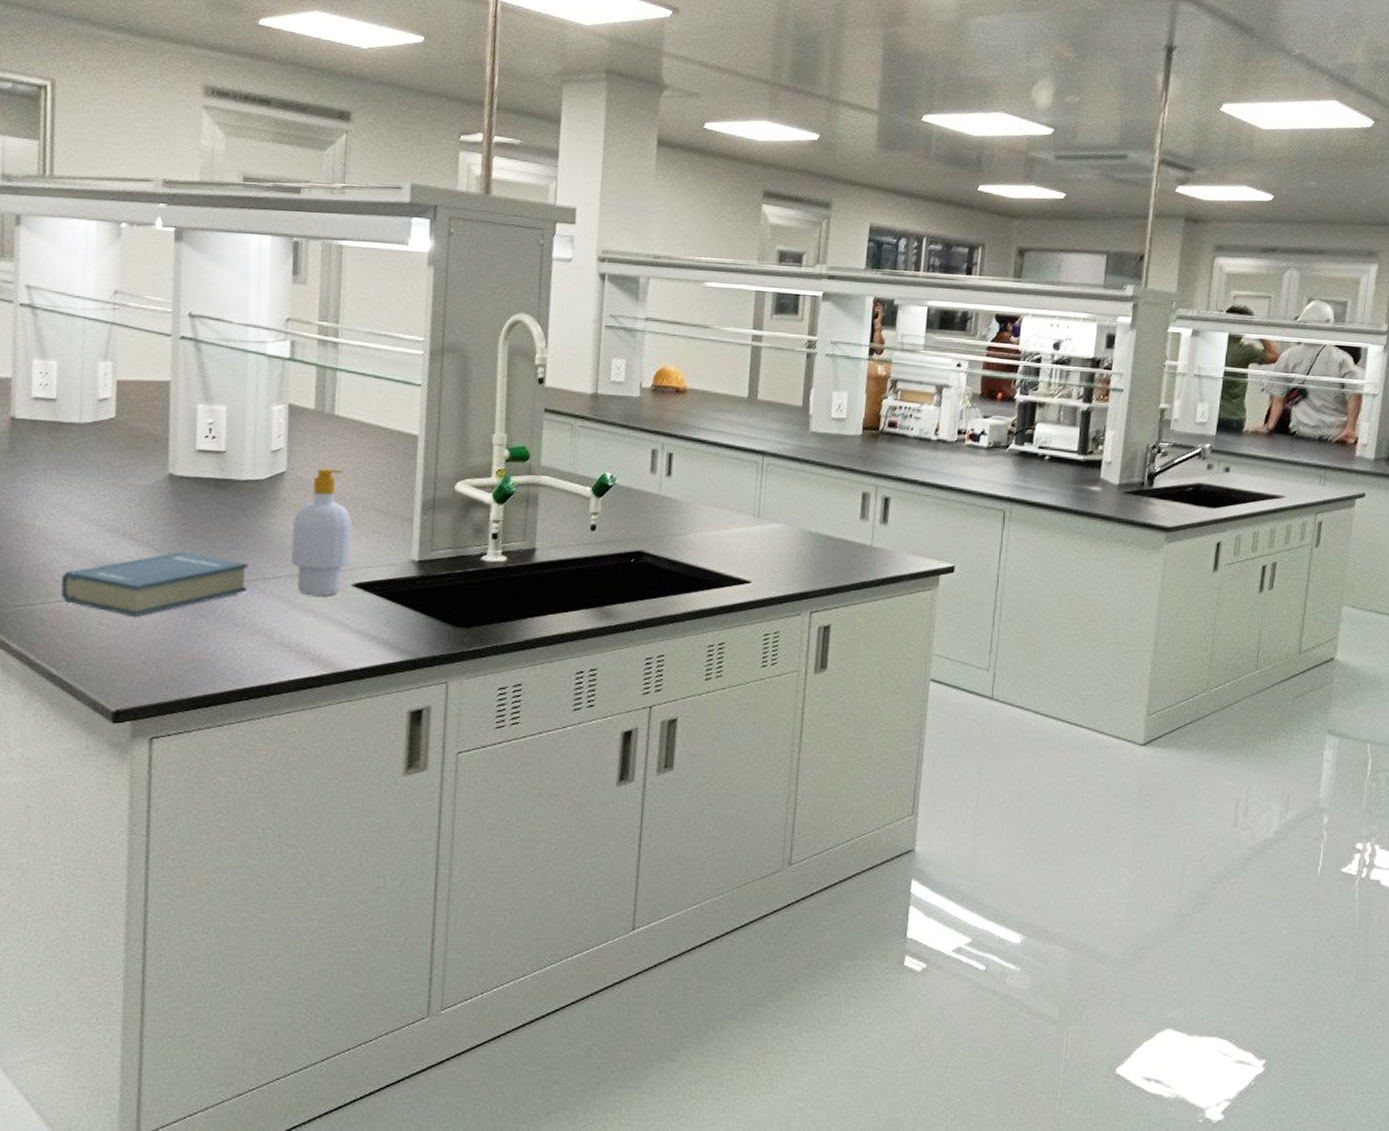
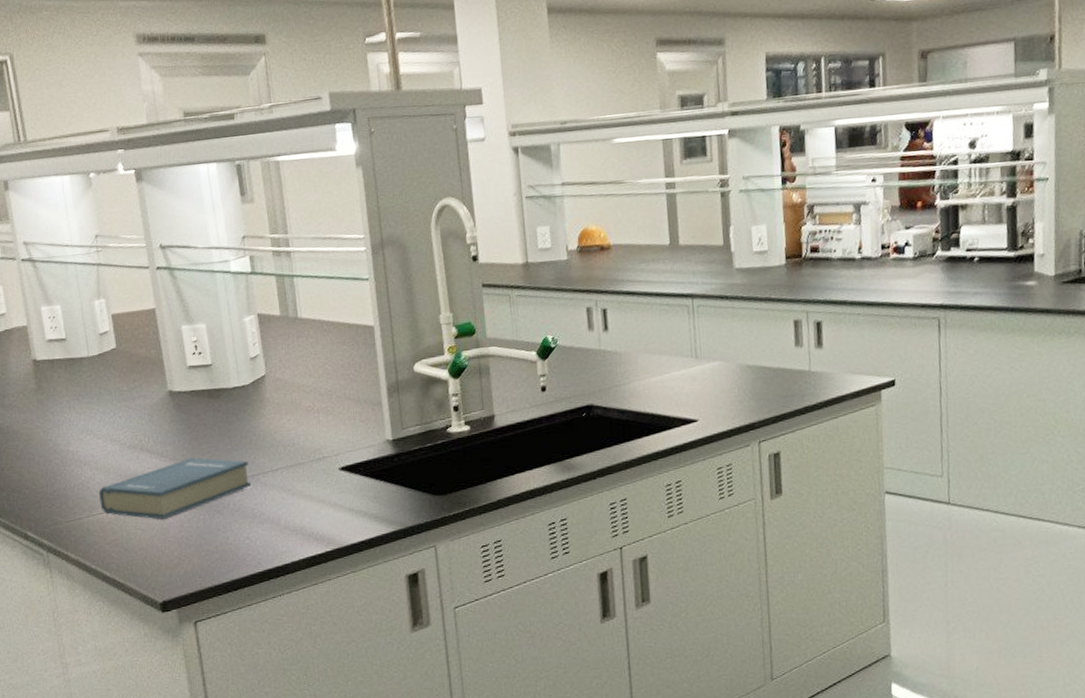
soap bottle: present [290,468,352,596] -> none [279,367,333,483]

